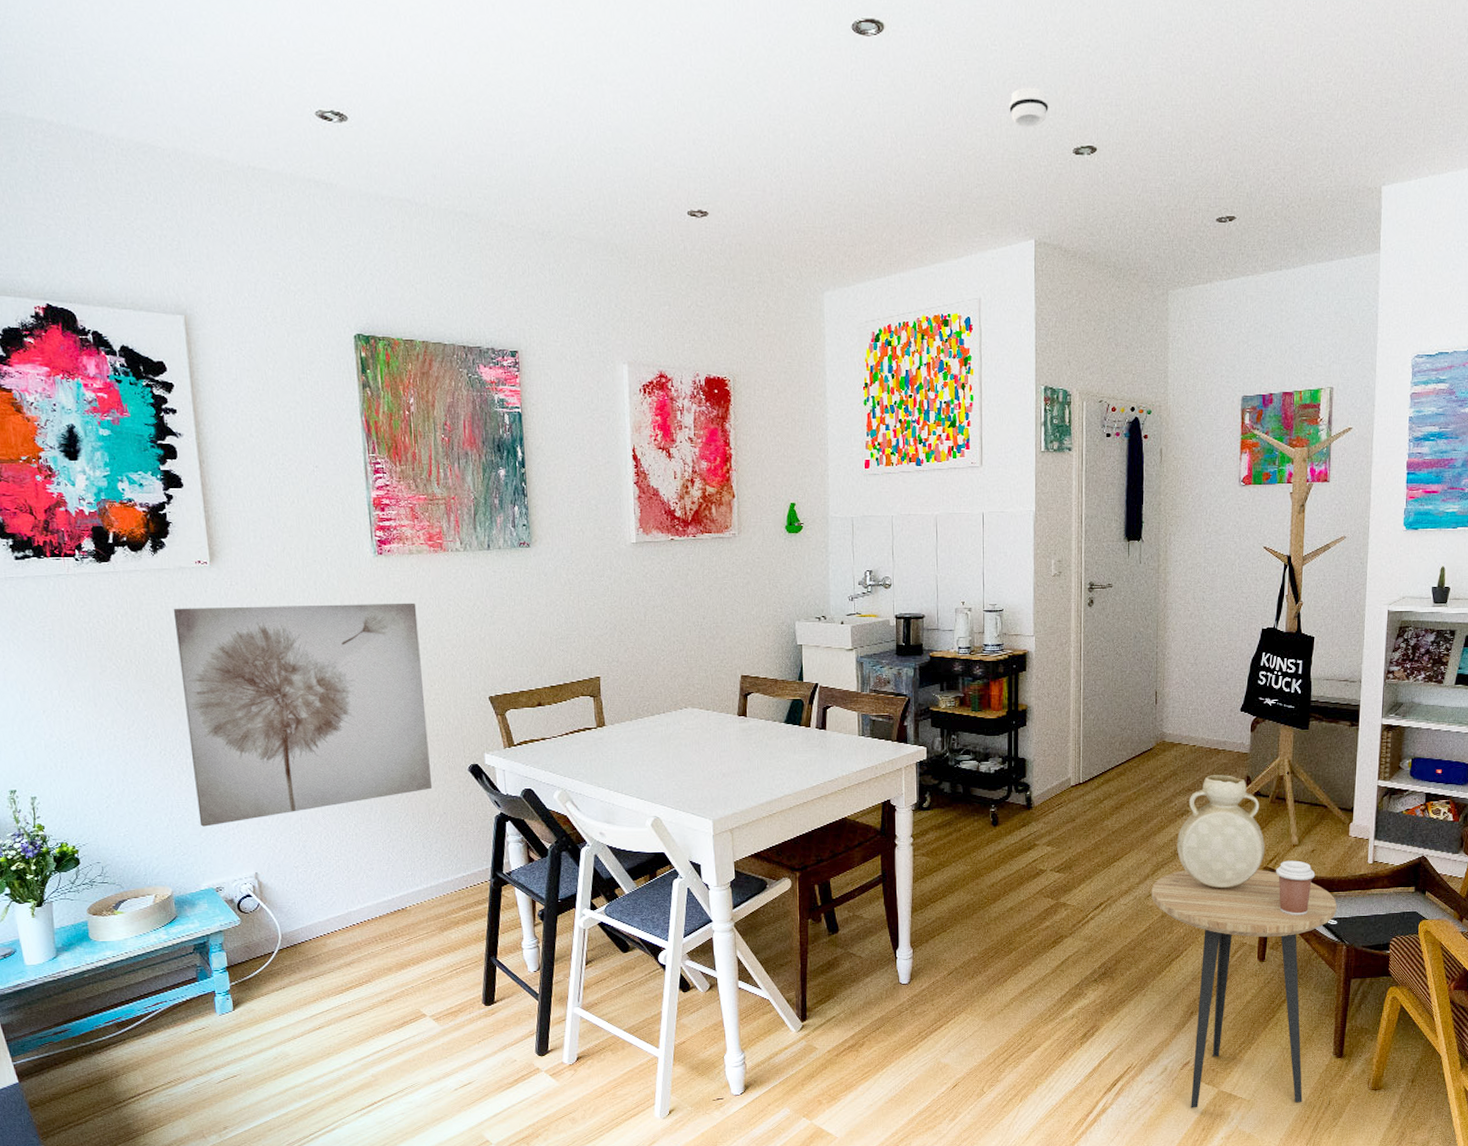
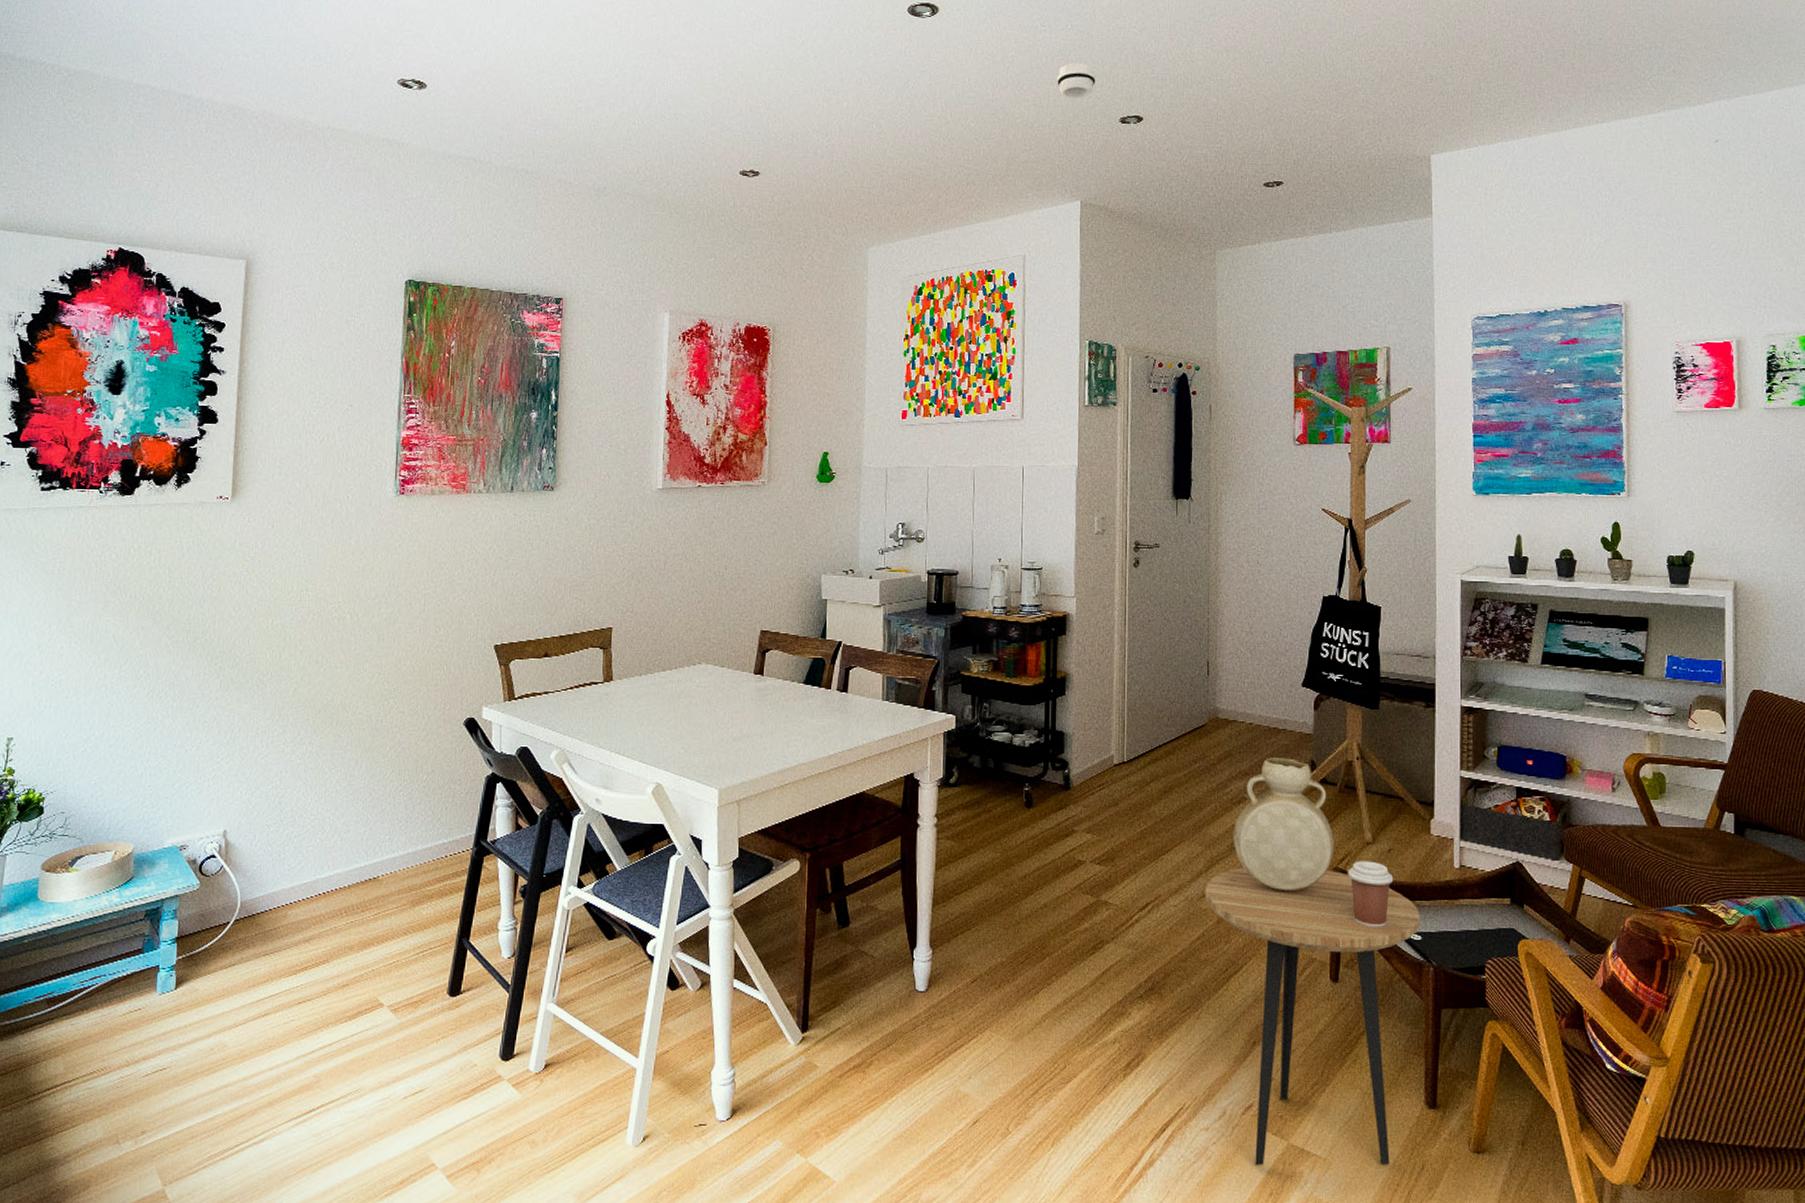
wall art: present [173,603,433,827] -> none [175,543,432,777]

